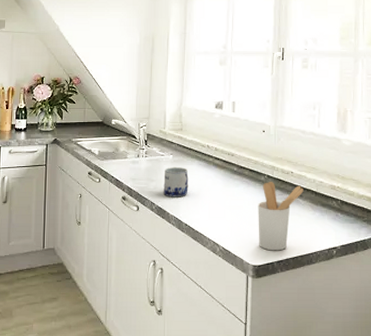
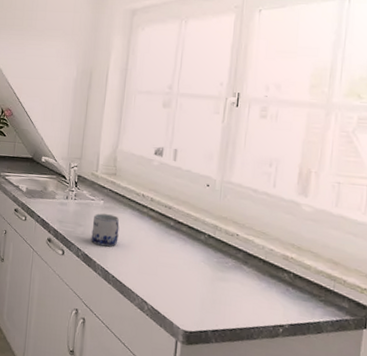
utensil holder: present [258,181,304,251] -> none [192,241,250,320]

